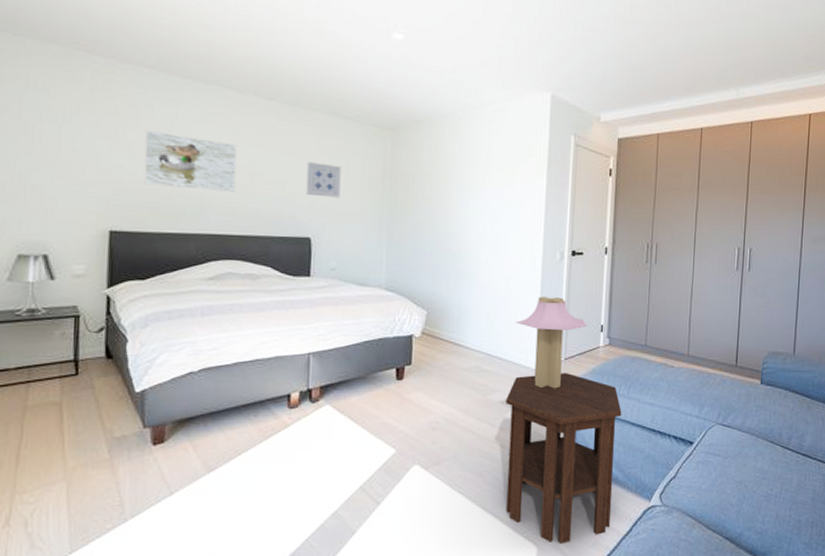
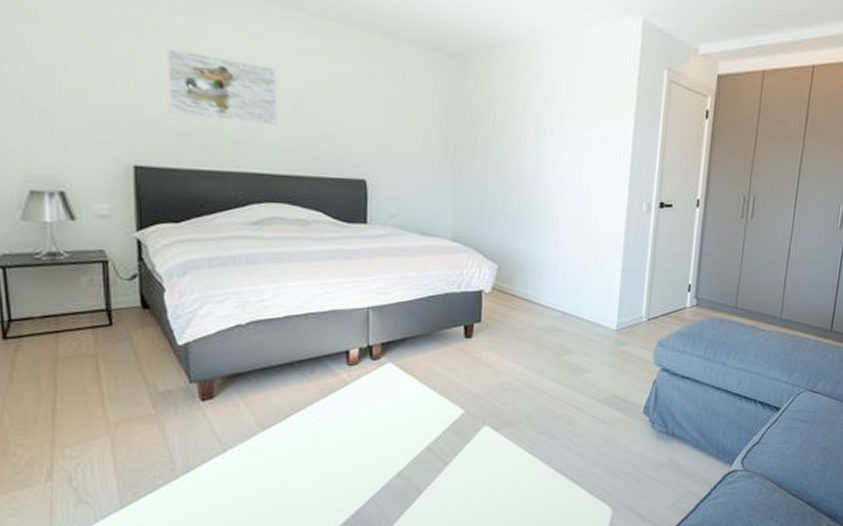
wall art: present [306,162,341,198] -> none [359,92,399,135]
side table: present [506,372,622,545] -> none [580,333,707,507]
table lamp: present [515,297,587,389] -> none [595,252,674,351]

